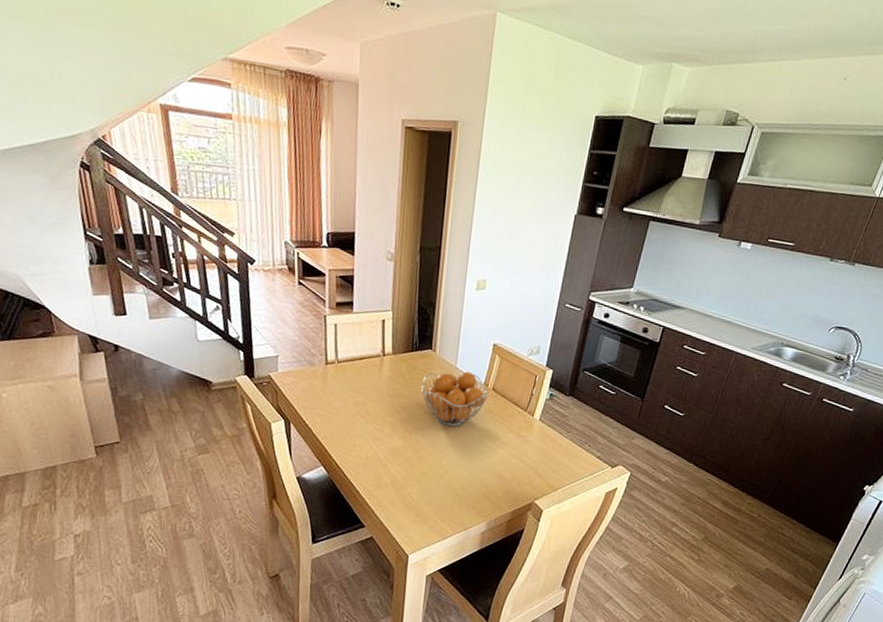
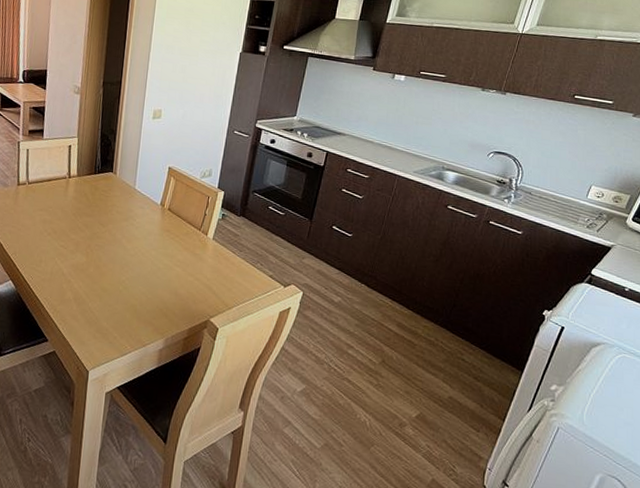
fruit basket: present [421,371,488,427] -> none [103,192,164,245]

